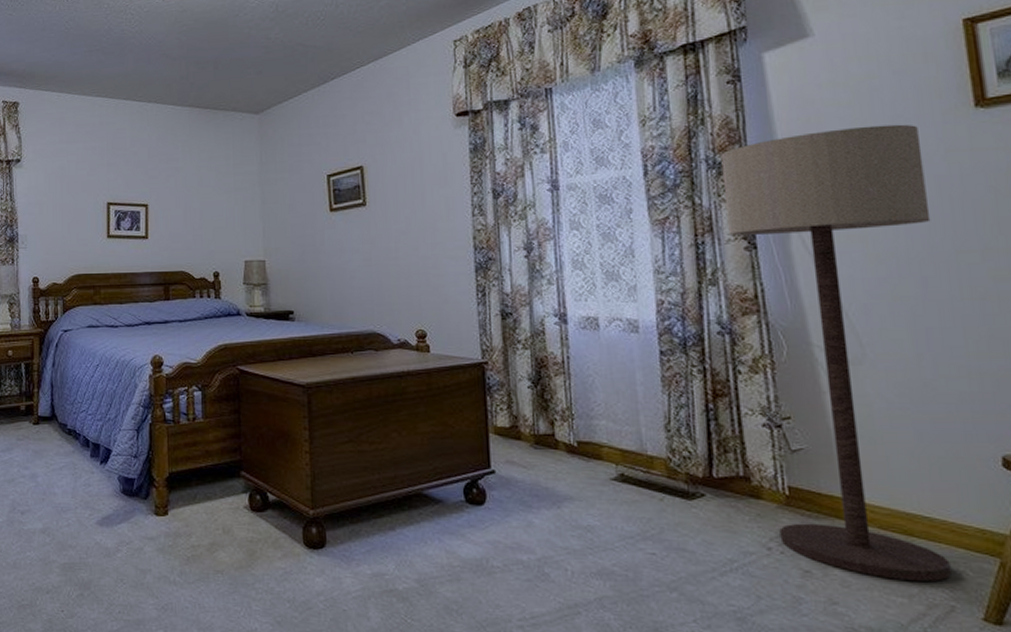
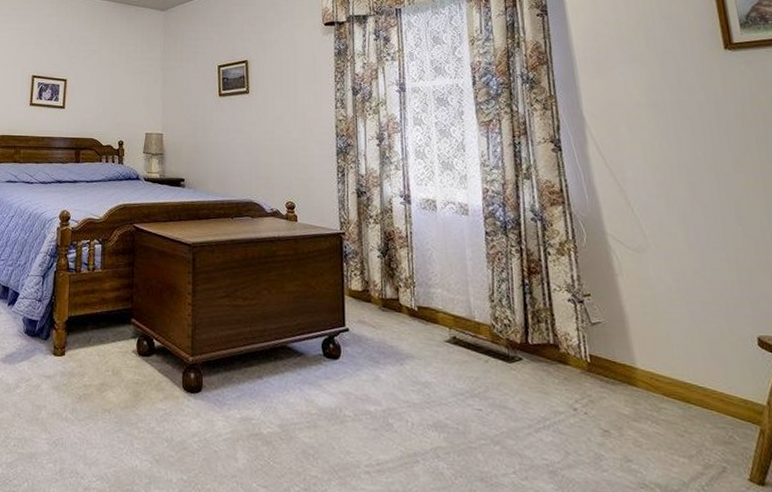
floor lamp: present [720,124,951,582] -> none [532,58,722,444]

